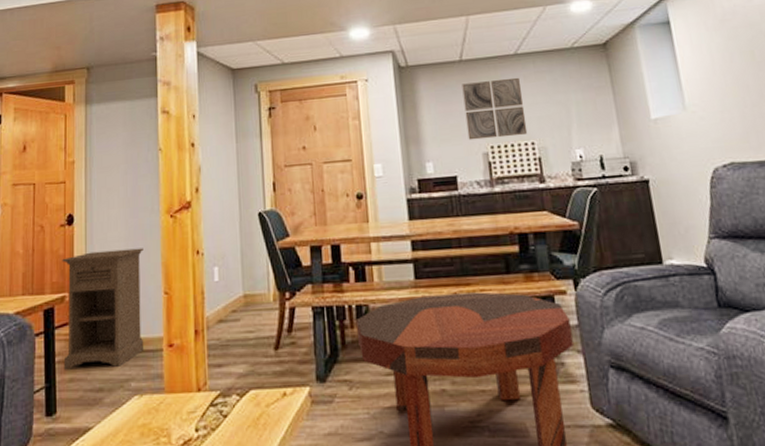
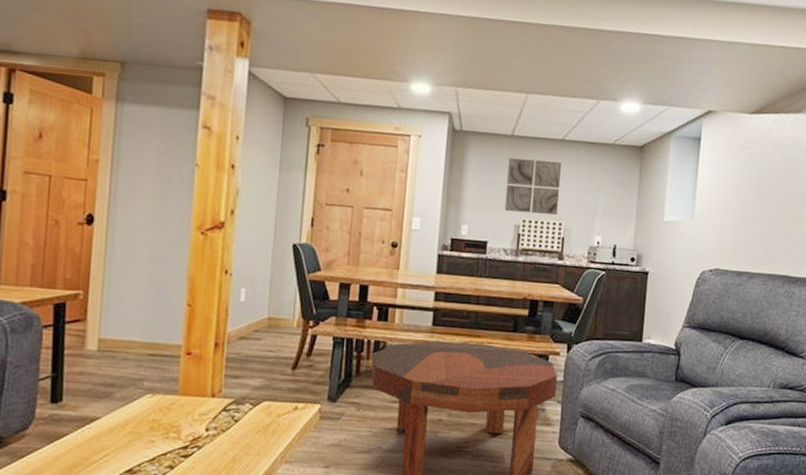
nightstand: present [62,248,144,370] -> none [73,254,169,366]

